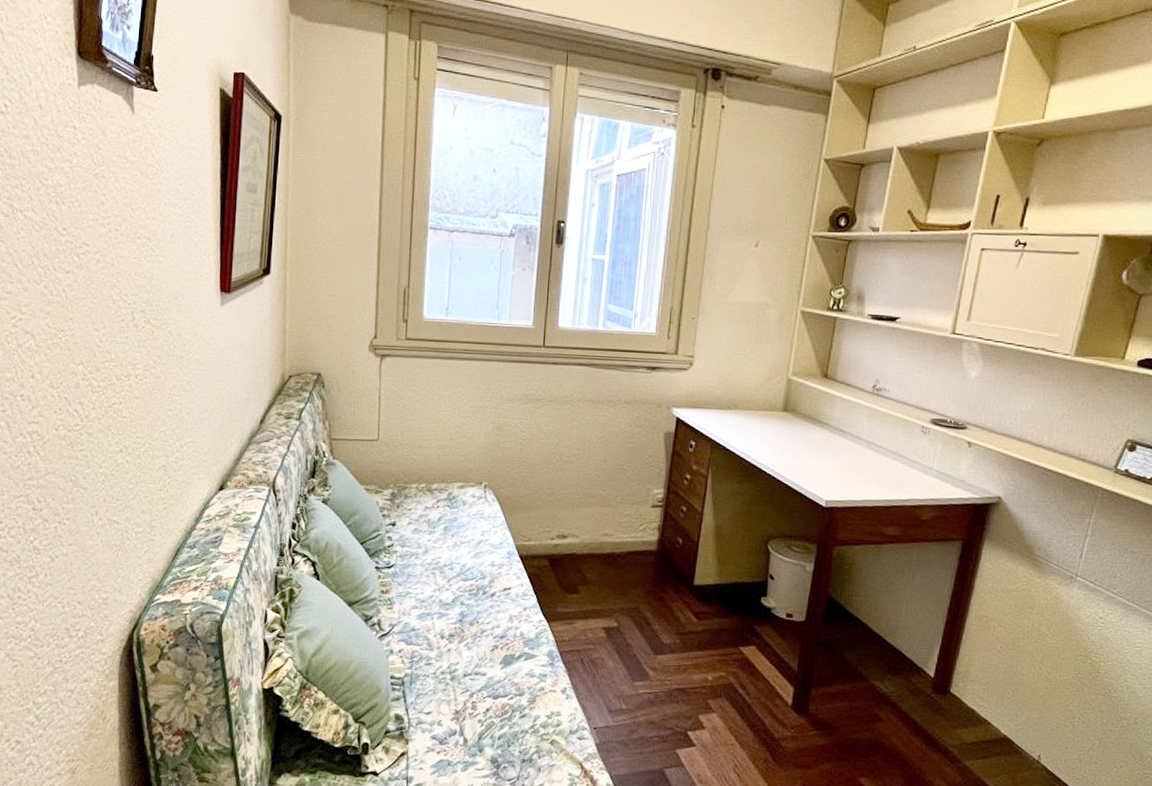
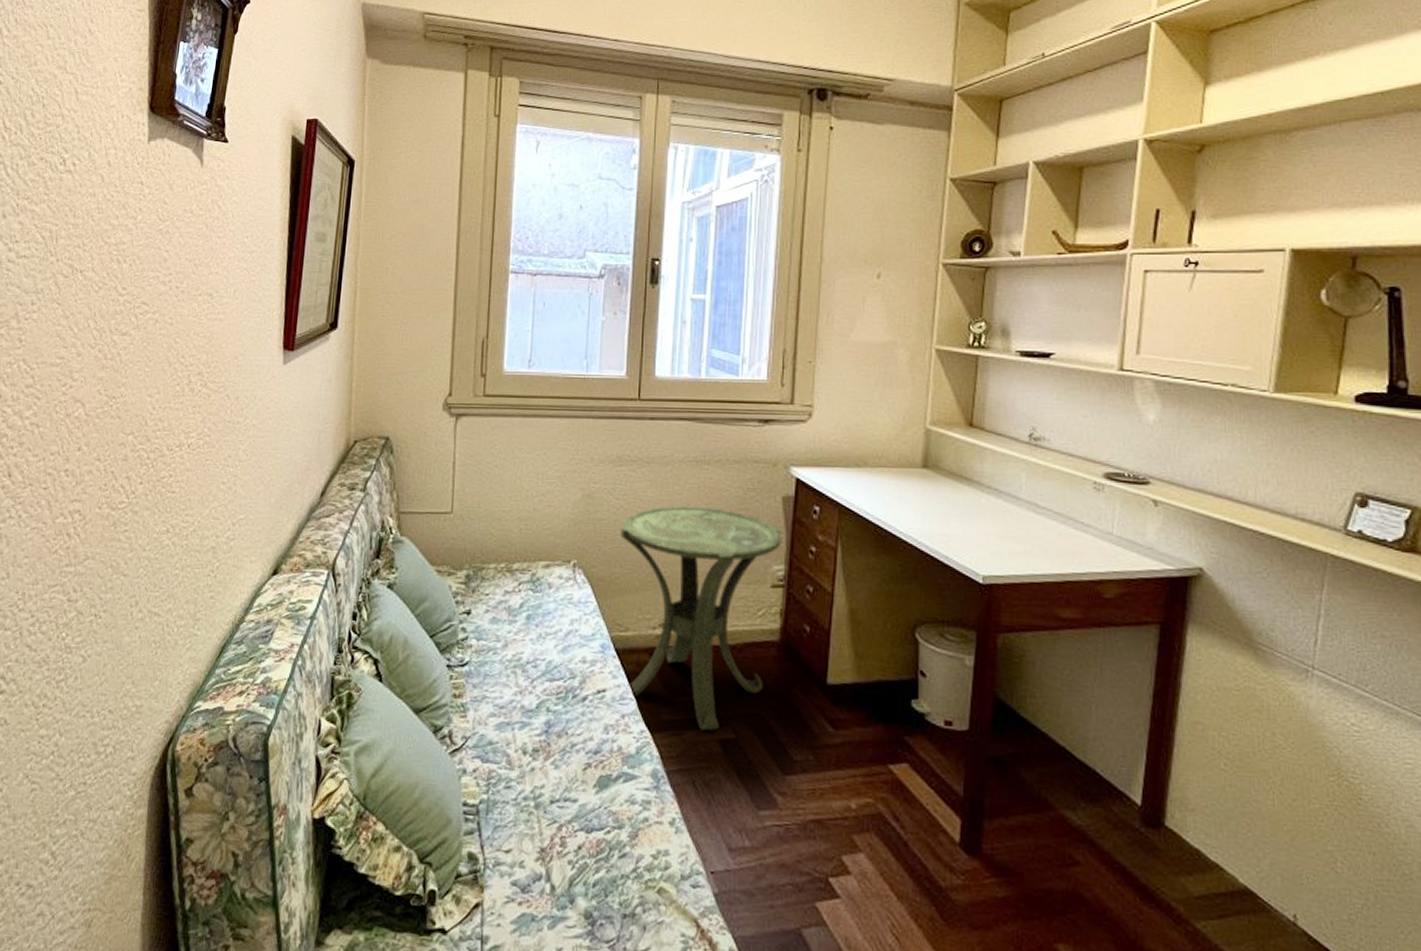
side table: none [525,438,663,621] -> present [620,505,782,731]

